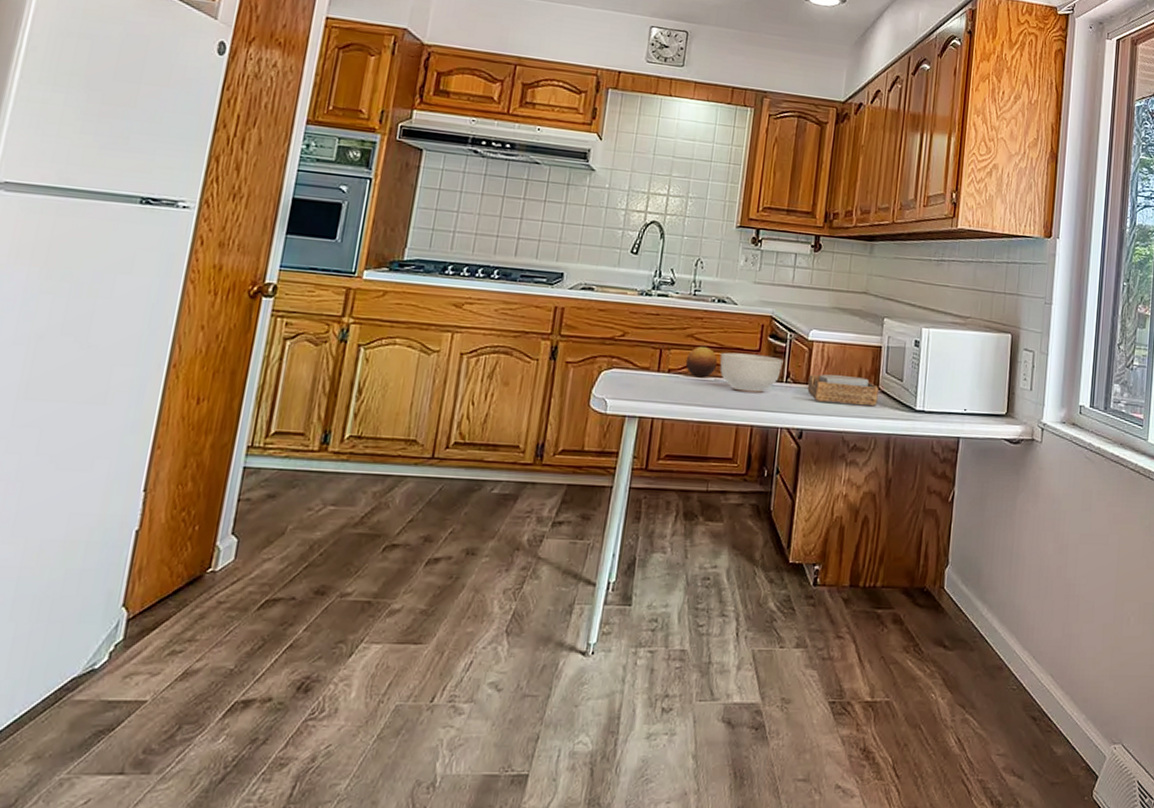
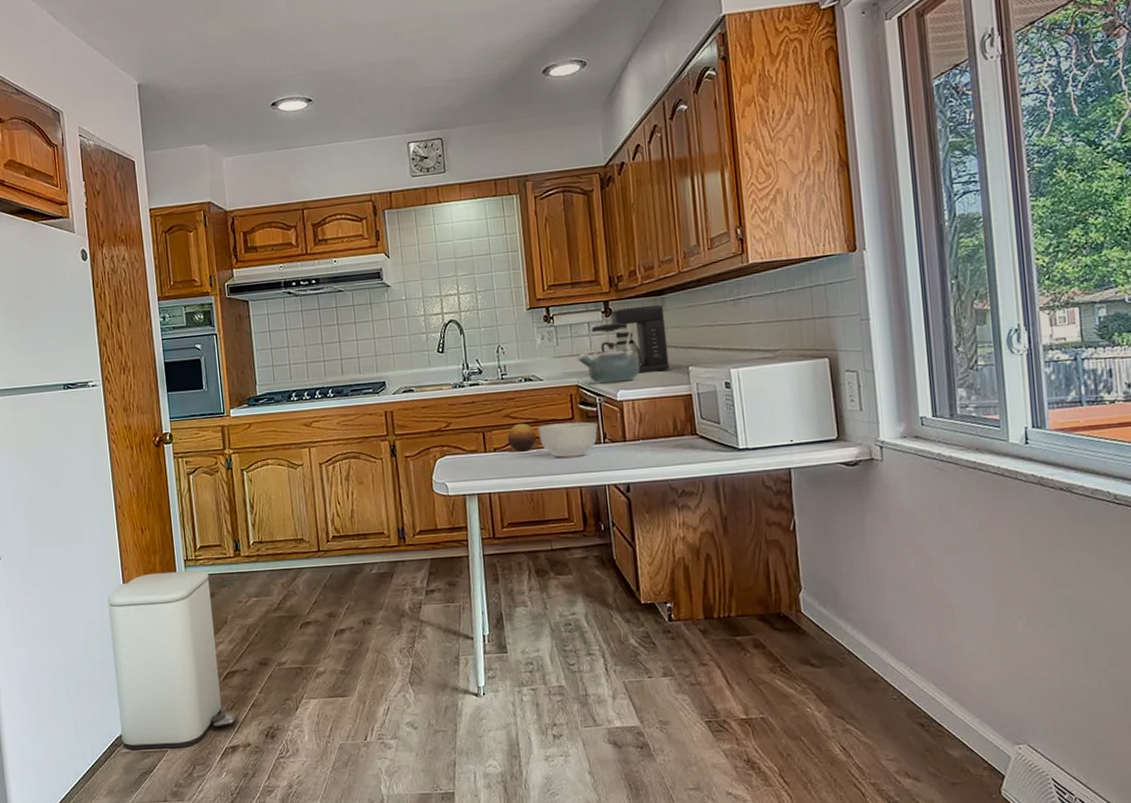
pedal bin: none [79,457,277,699] -> present [107,570,241,750]
kettle: none [776,258,838,322] -> present [576,322,641,384]
coffee maker: none [803,246,872,318] -> present [601,304,670,373]
napkin holder: present [807,374,879,407] -> none [625,426,698,456]

